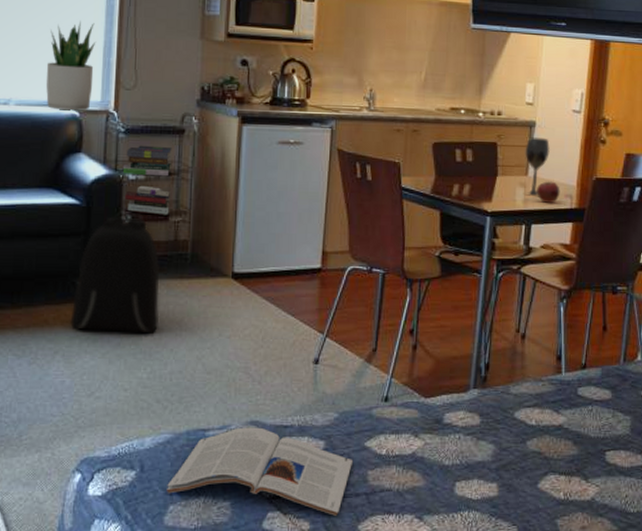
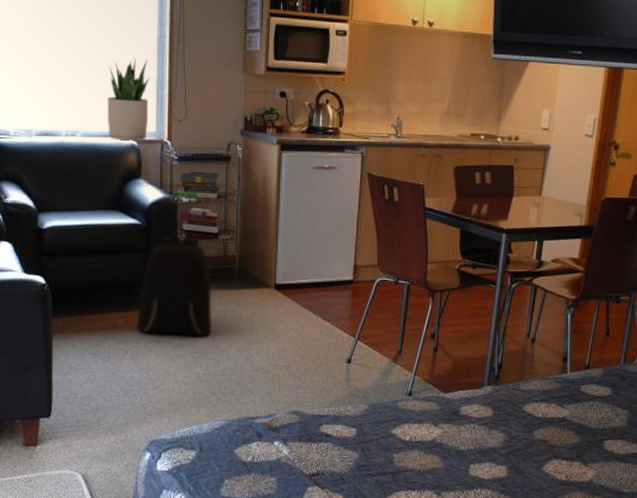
magazine: present [167,427,354,516] -> none [222,416,381,491]
wine glass: present [523,137,550,196] -> none [536,160,563,215]
fruit: present [537,181,560,203] -> none [549,201,571,221]

